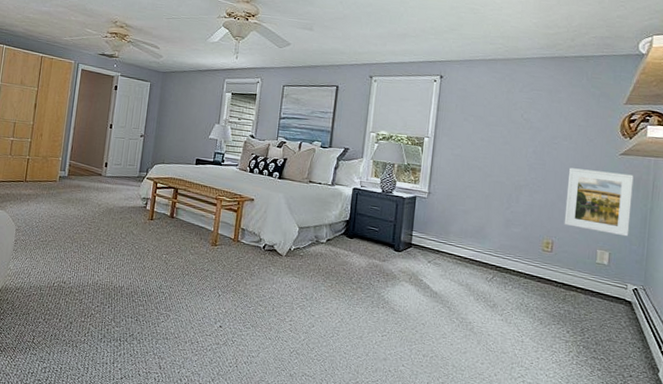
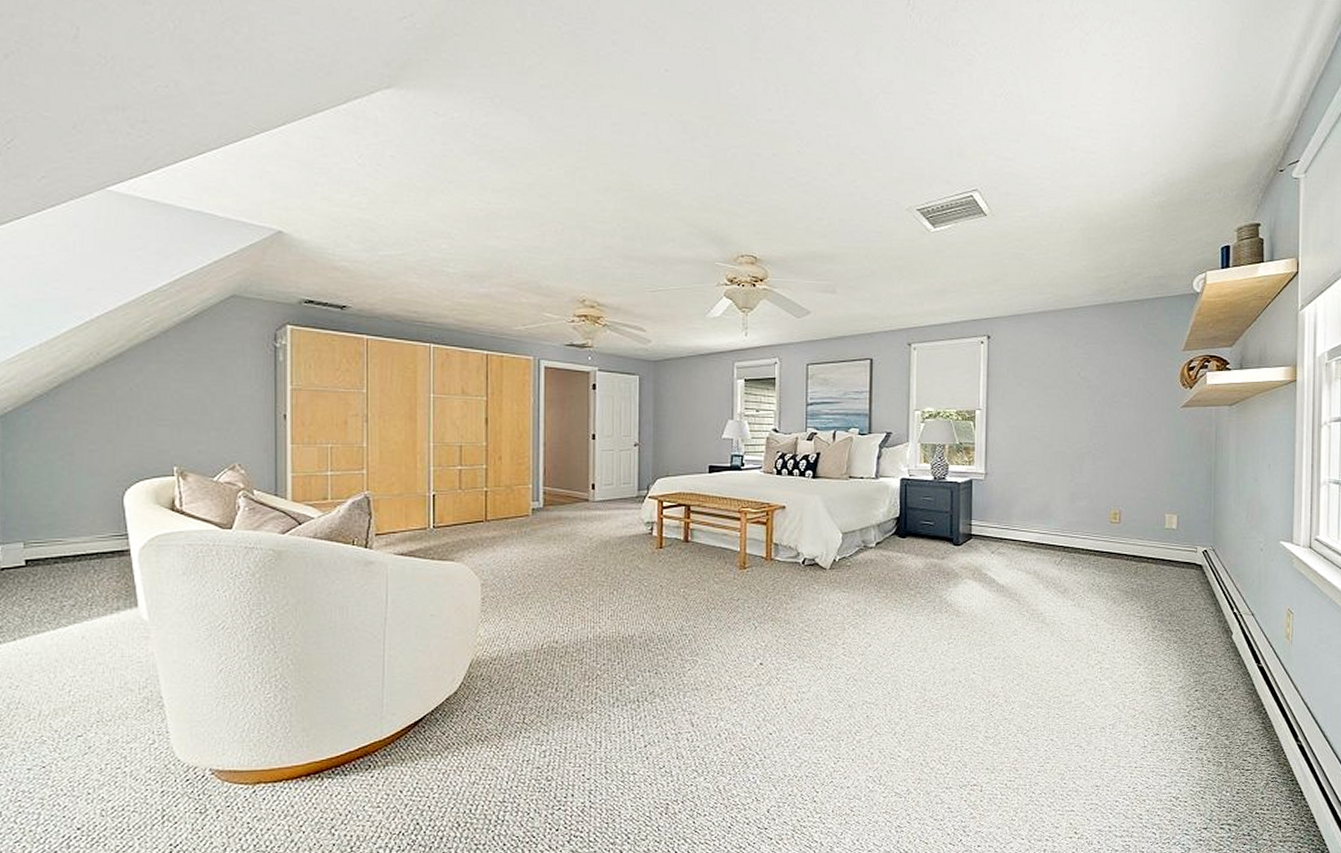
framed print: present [564,168,634,237] -> none [1130,427,1196,496]

